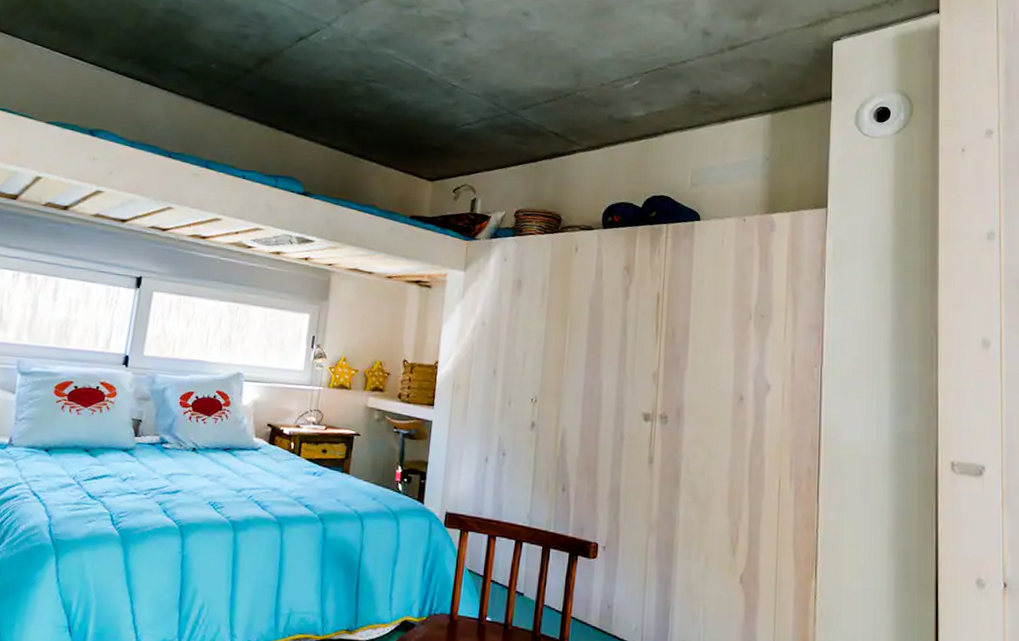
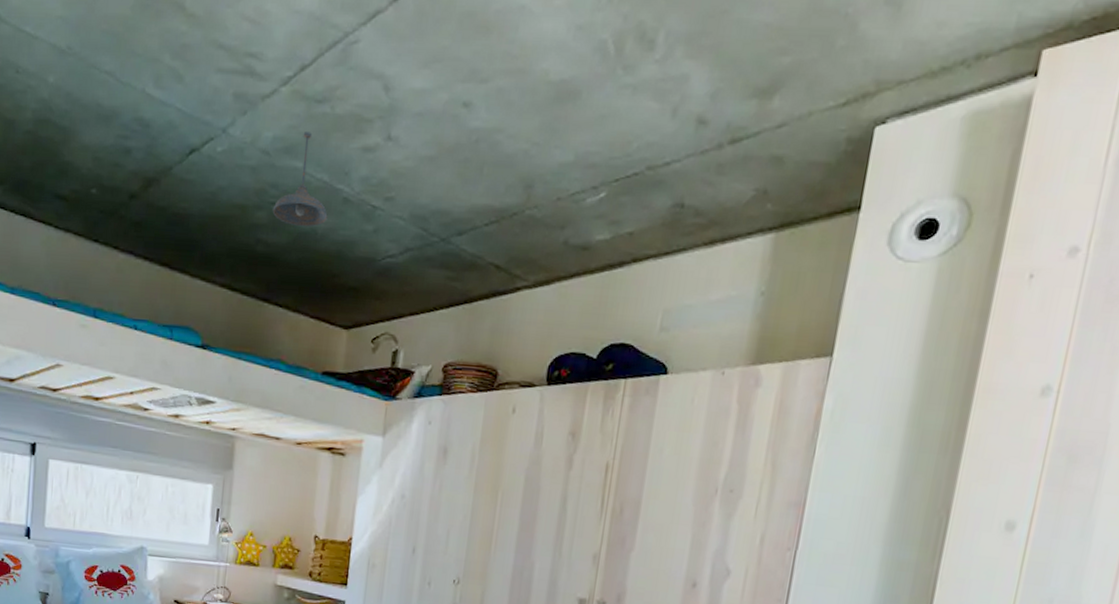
pendant light: none [368,28,415,100] -> present [272,131,328,228]

